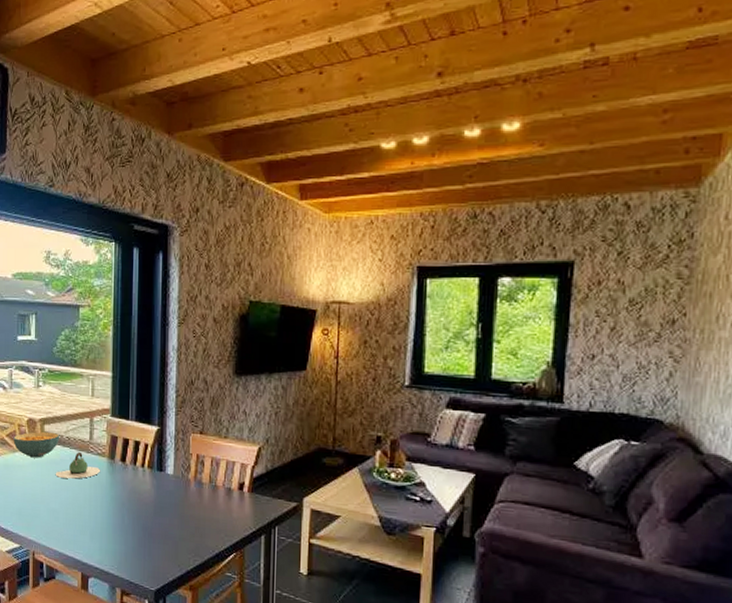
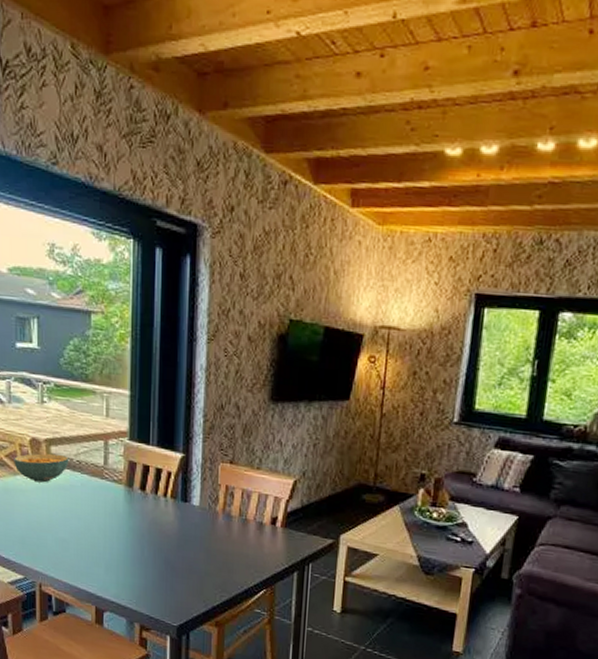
teapot: present [55,452,101,479] -> none [64,478,117,507]

